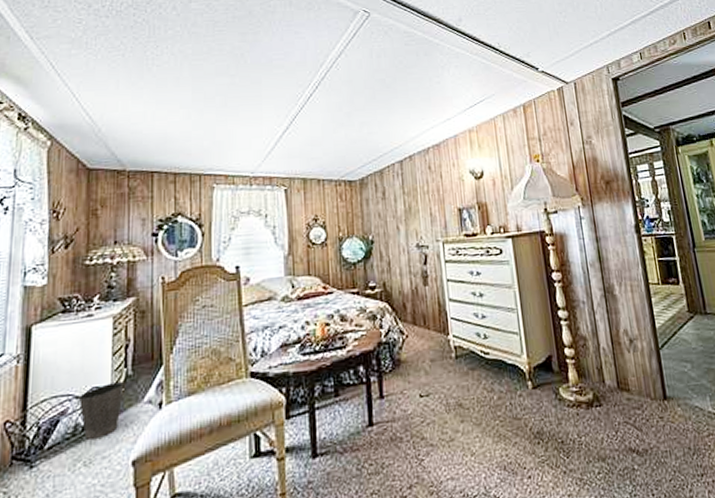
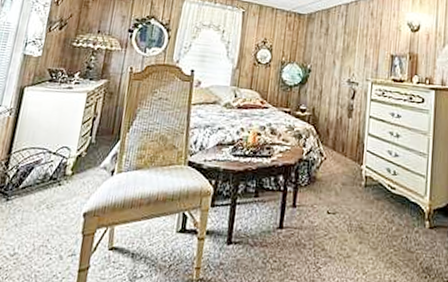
waste basket: present [78,381,124,440] -> none [50,146,88,189]

